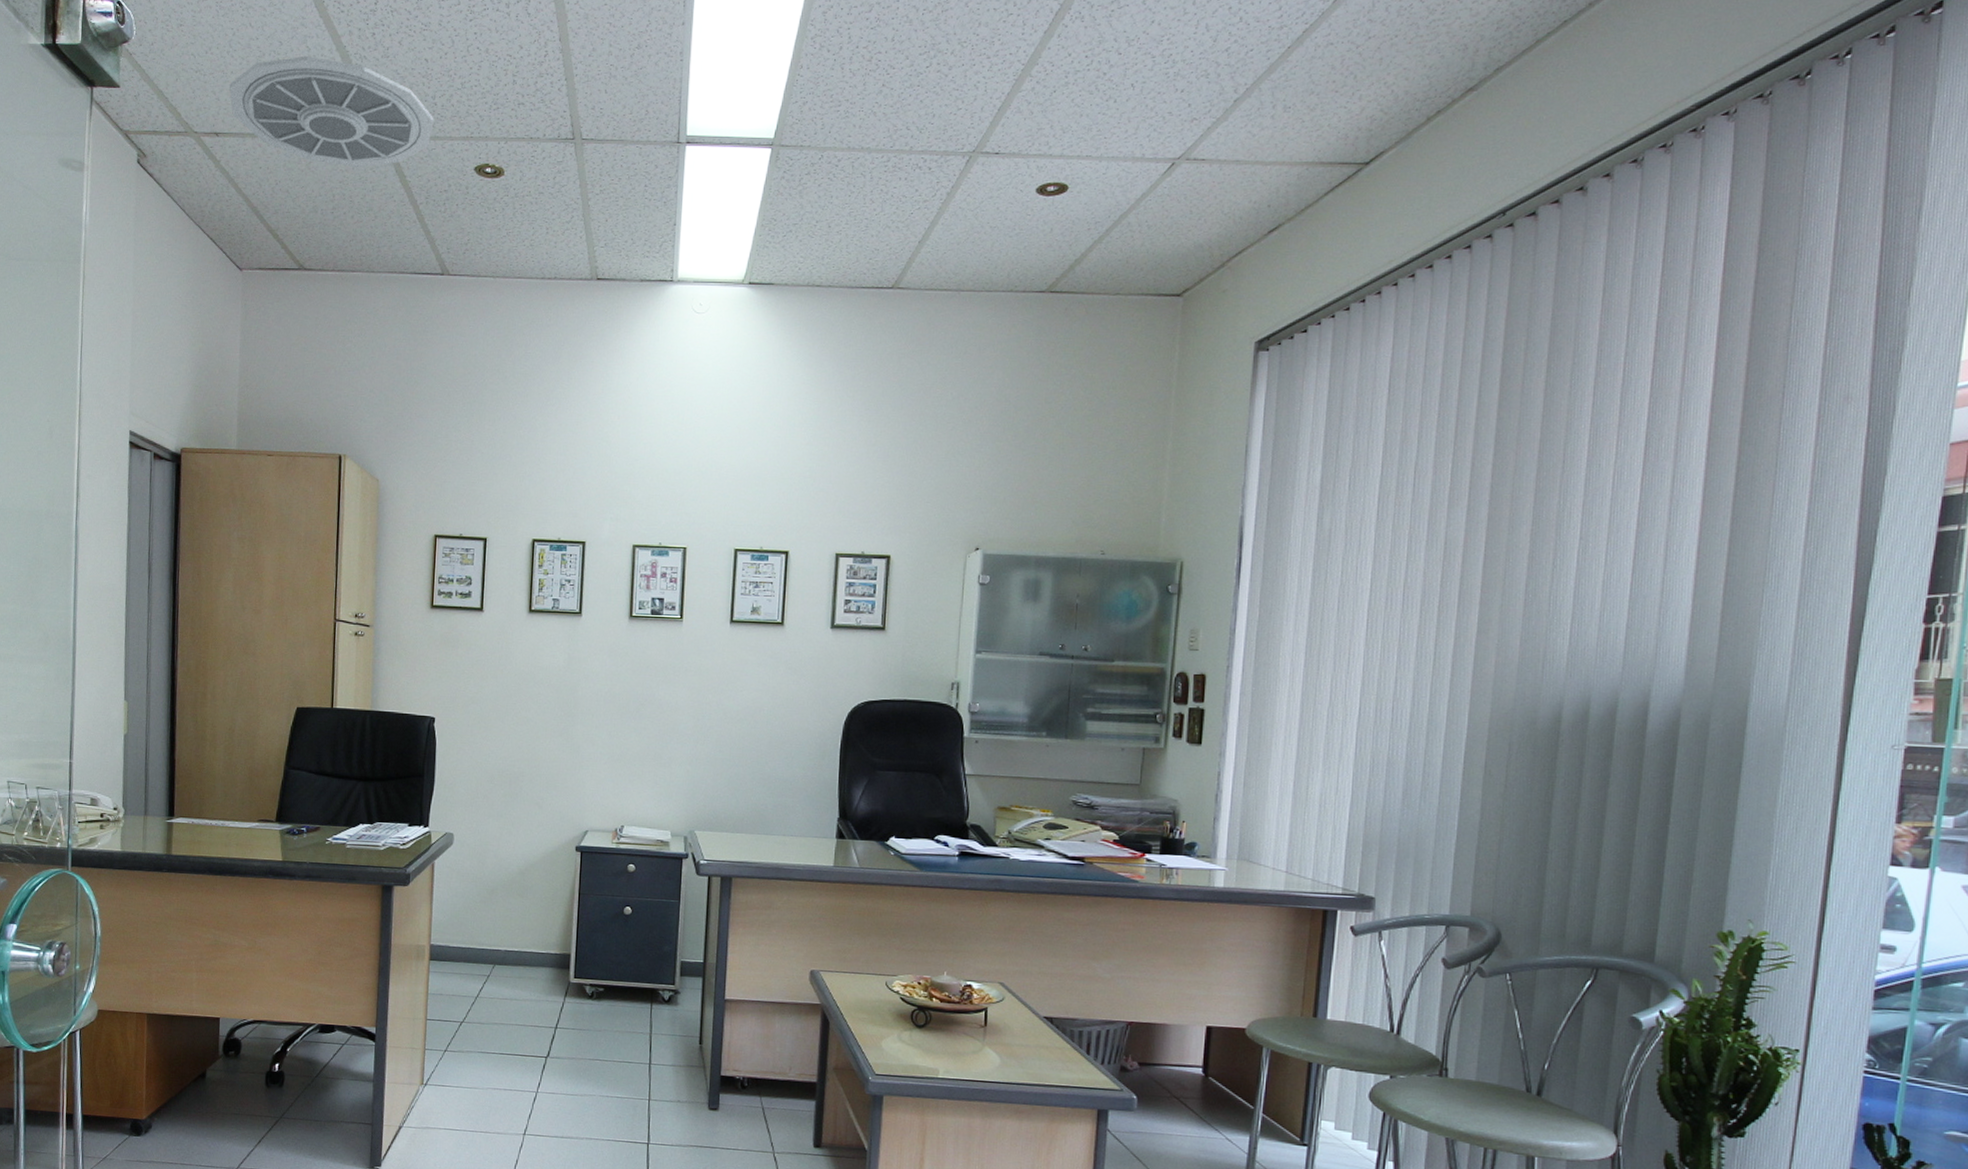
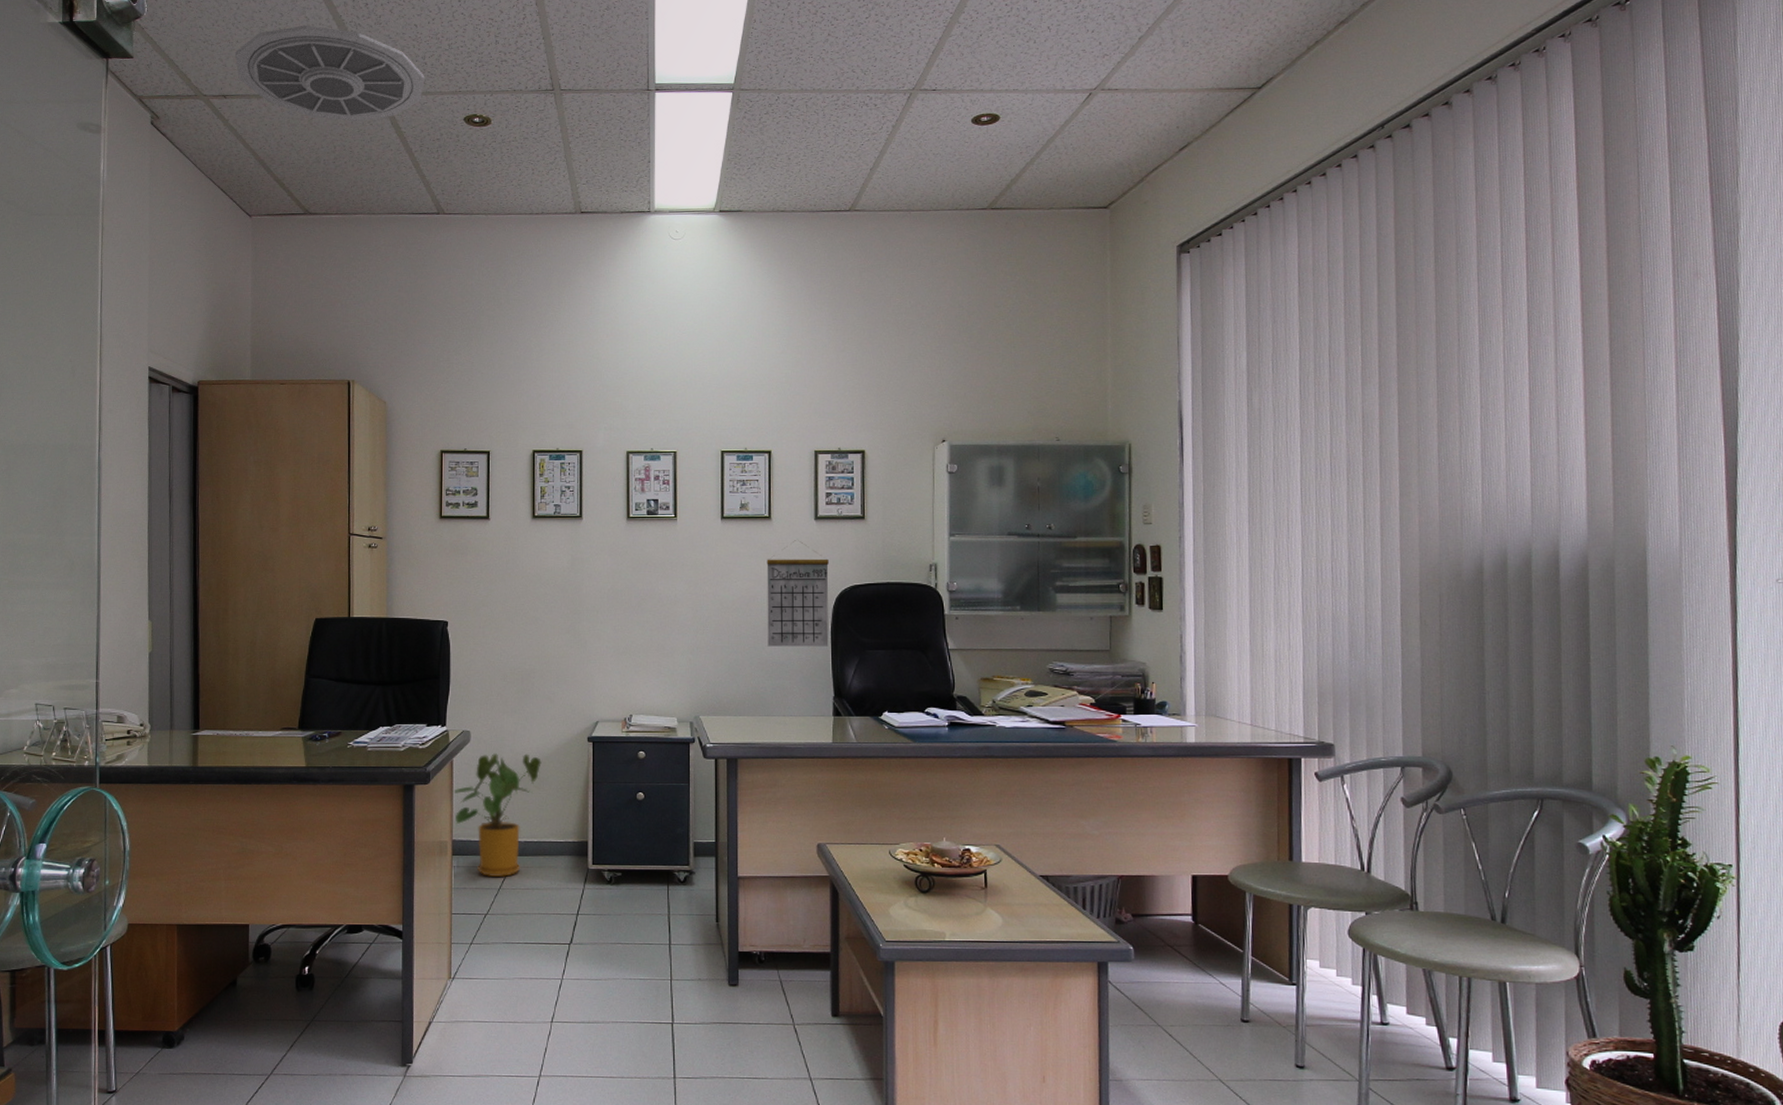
house plant: none [432,858,526,985] -> present [452,753,542,877]
calendar: none [771,649,843,765] -> present [766,540,829,647]

